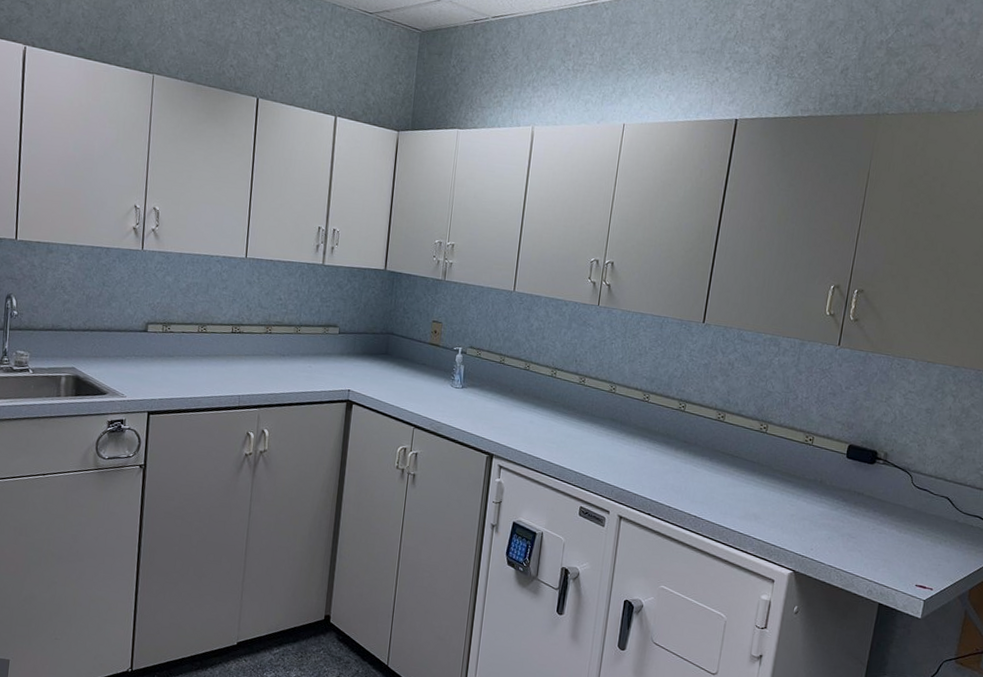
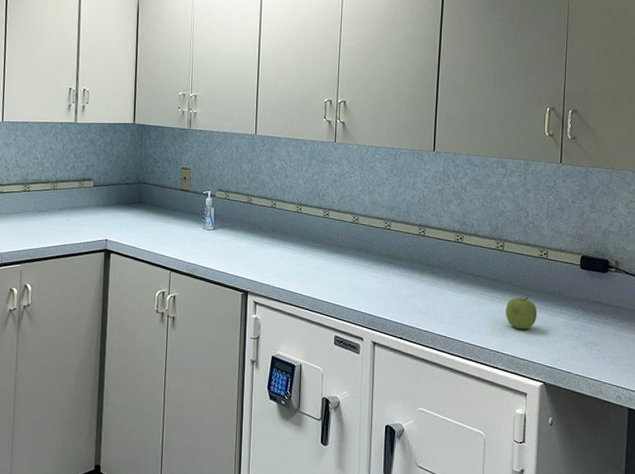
fruit: none [761,482,795,516] -> present [506,297,538,330]

